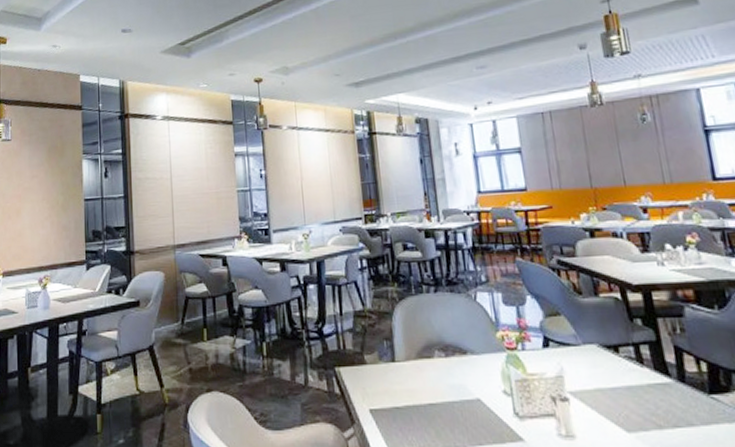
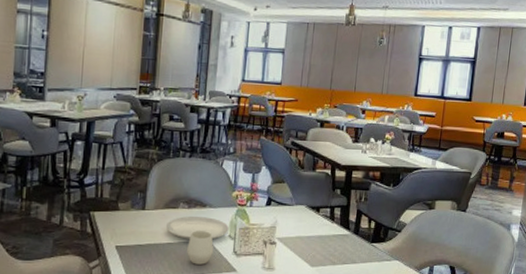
plate: none [422,366,502,400] -> present [165,216,229,241]
cup: none [454,386,488,432] -> present [187,231,214,265]

